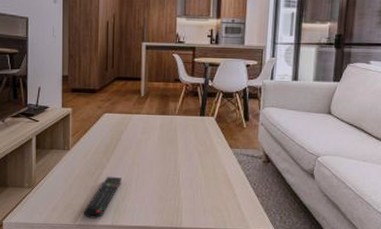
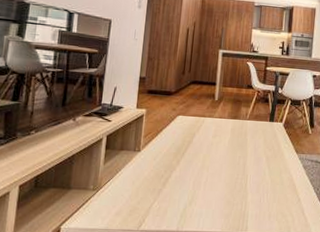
remote control: present [83,176,122,219] -> none [148,179,190,224]

